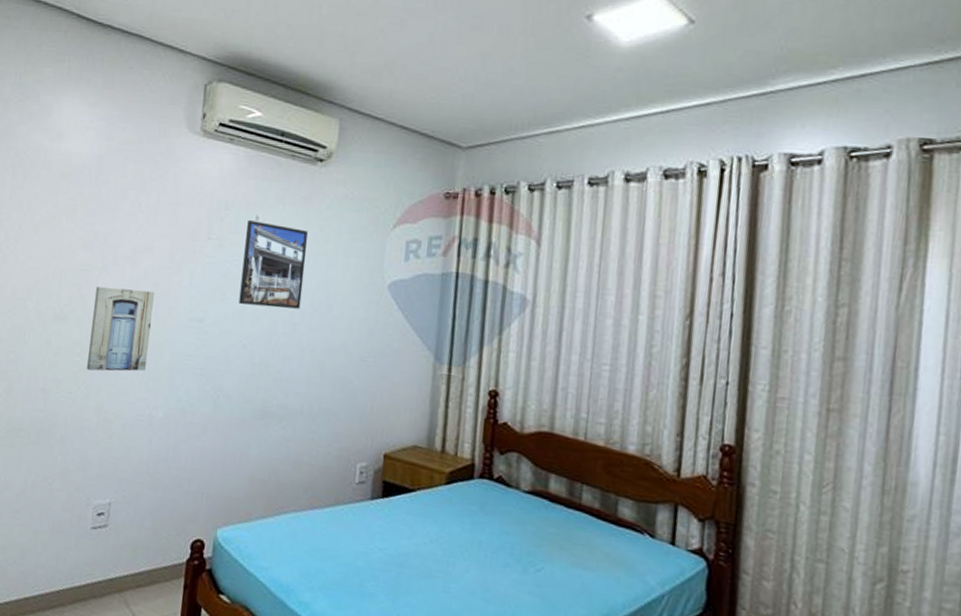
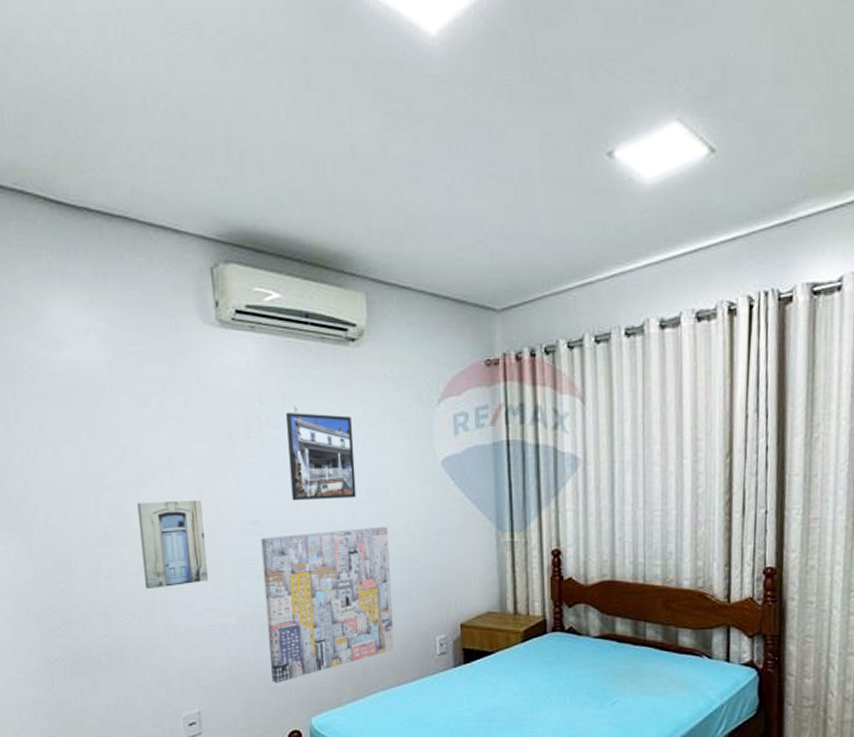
wall art: none [186,335,326,486] -> present [261,526,394,683]

